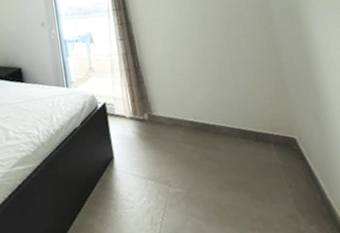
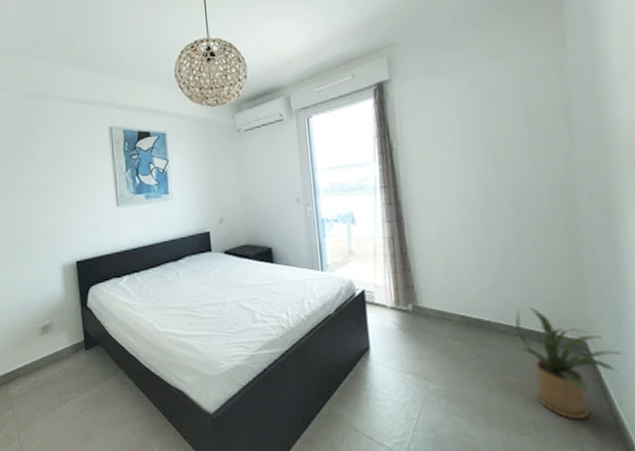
house plant: none [235,110,326,212] -> present [515,307,623,420]

